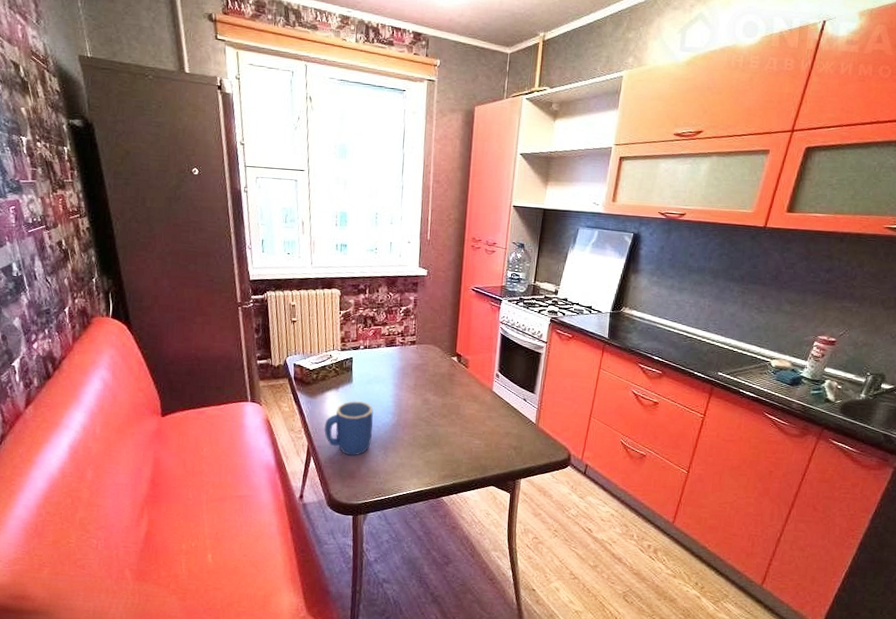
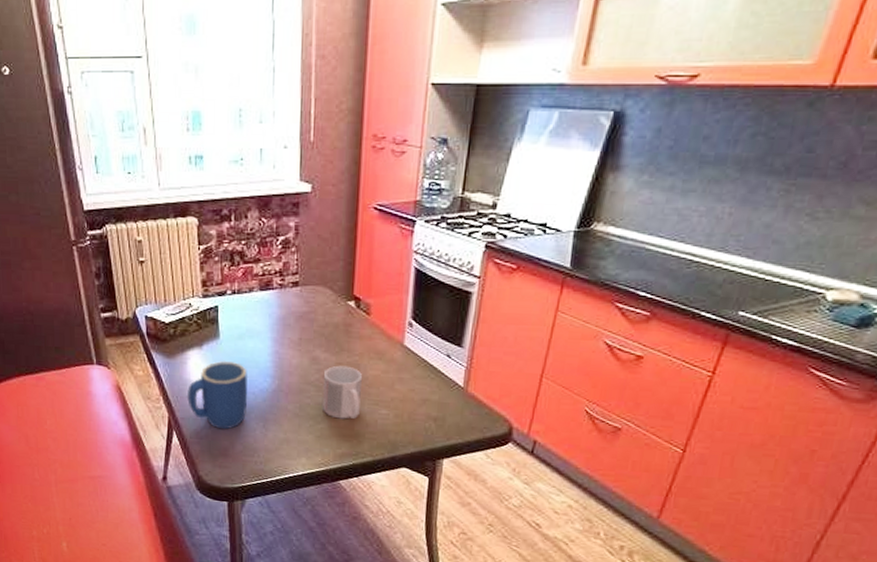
mug: none [431,405,461,448] -> present [323,365,362,419]

